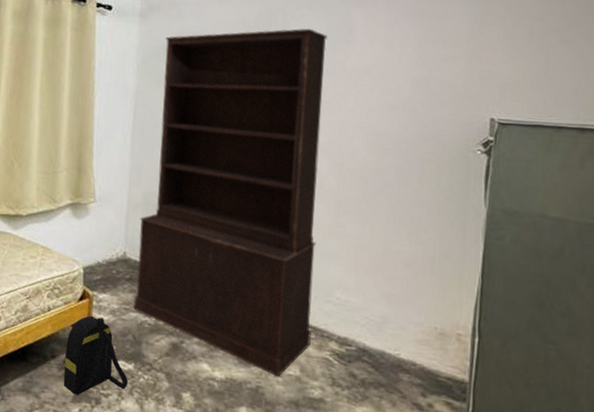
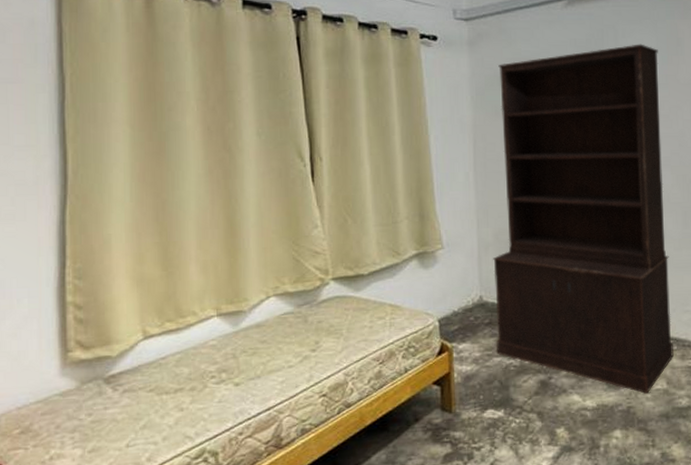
backpack: present [61,315,129,395] -> none [426,368,500,455]

